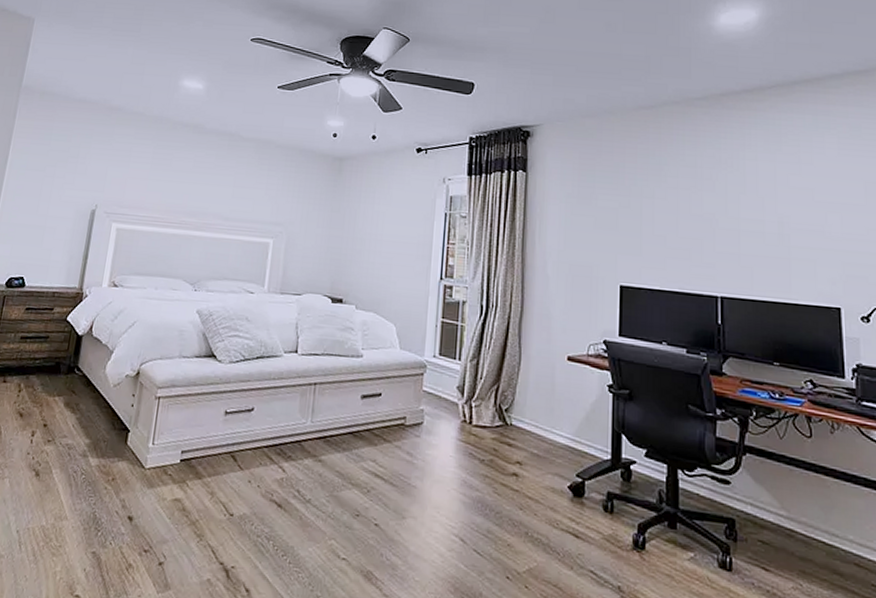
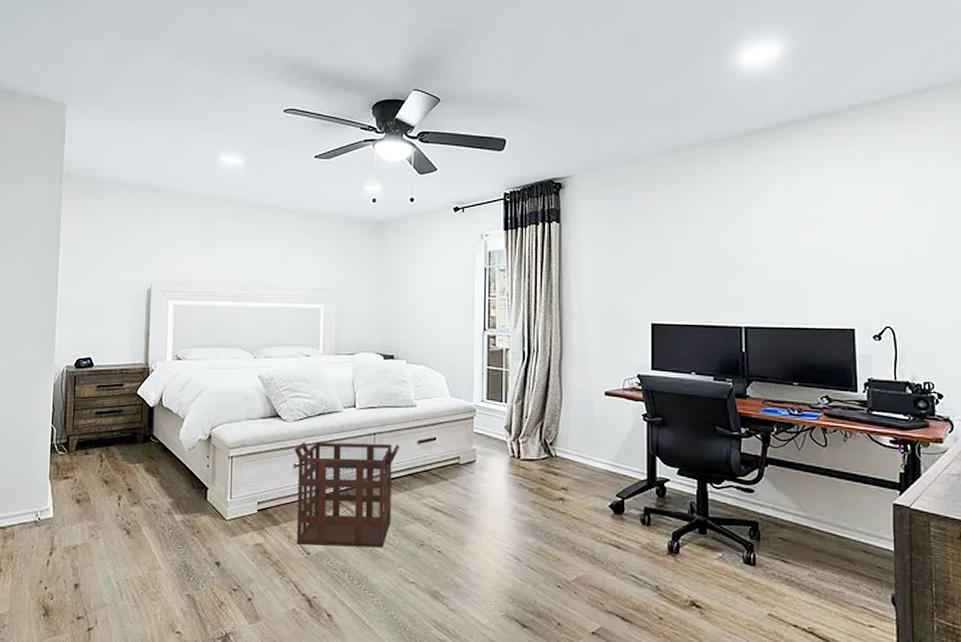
laundry basket: none [219,386,342,515] -> present [295,442,400,548]

